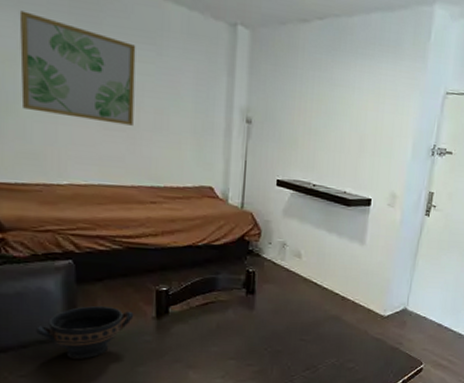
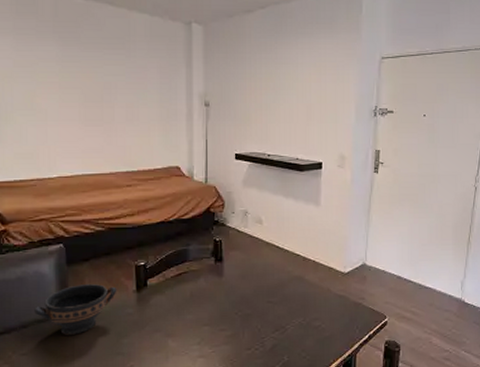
wall art: present [19,10,136,126] -> none [14,35,109,120]

